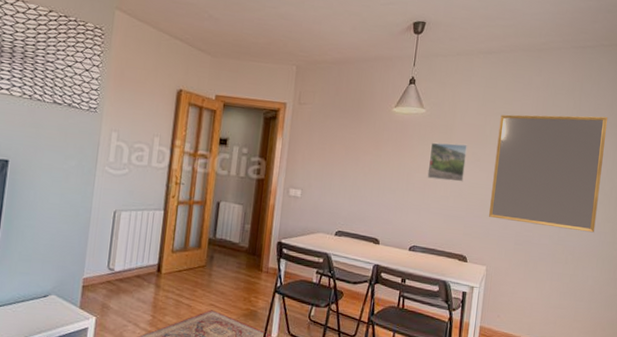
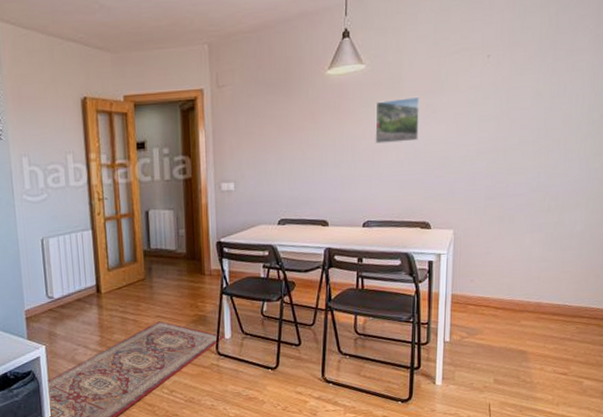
home mirror: present [488,114,608,233] -> none [451,28,595,175]

